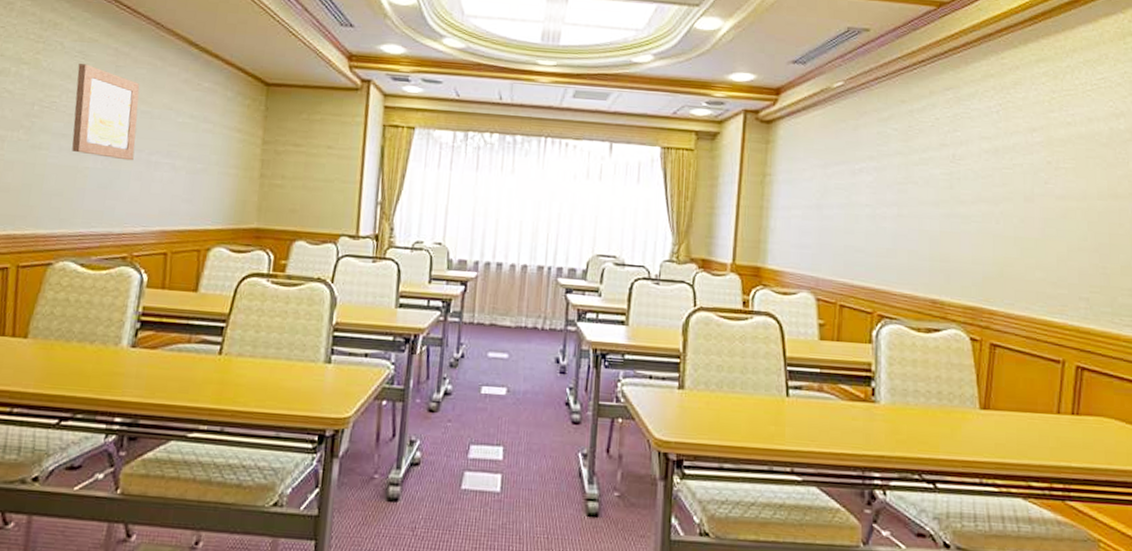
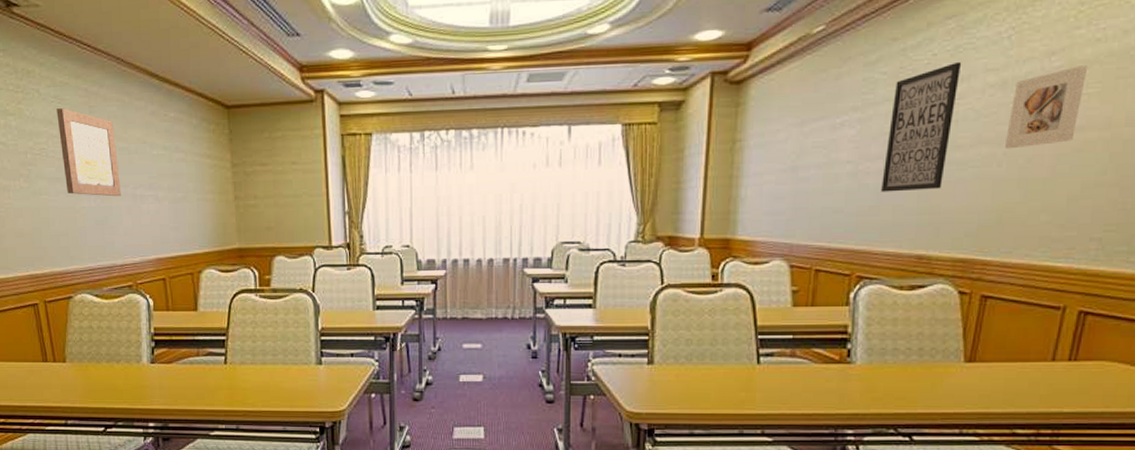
wall art: none [897,127,960,239] -> present [881,61,962,192]
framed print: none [1000,143,1063,209] -> present [1004,66,1088,149]

